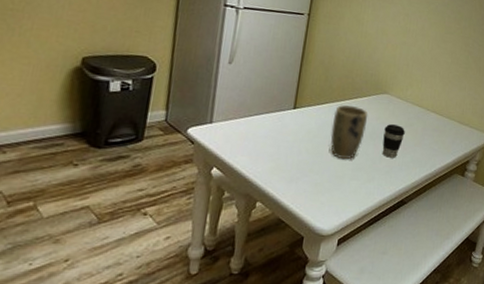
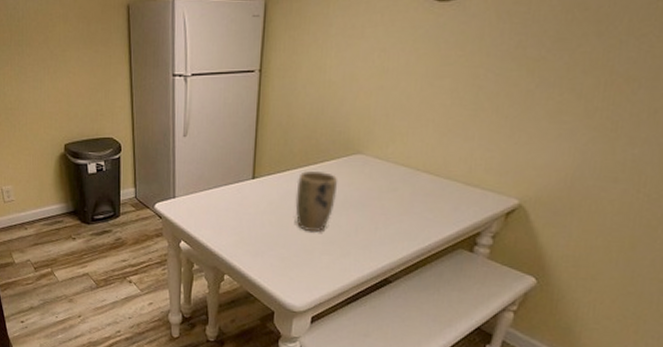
coffee cup: present [382,124,405,158] -> none [358,190,387,230]

